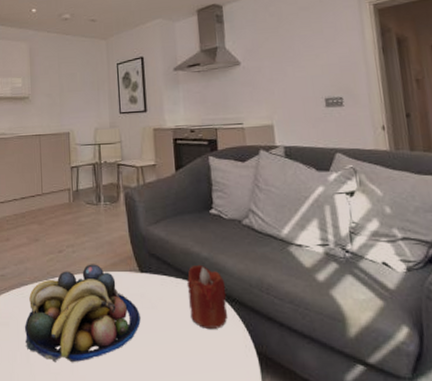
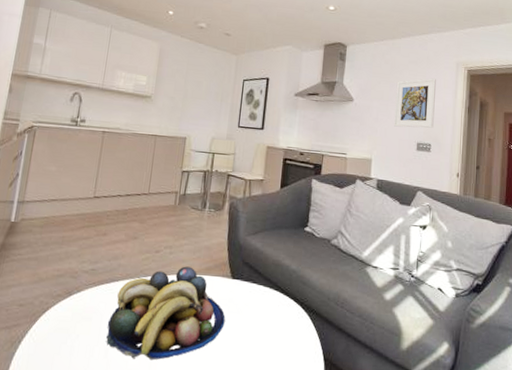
candle: present [187,264,227,329] -> none [271,276,307,336]
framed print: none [287,22,342,85] -> present [394,78,437,128]

